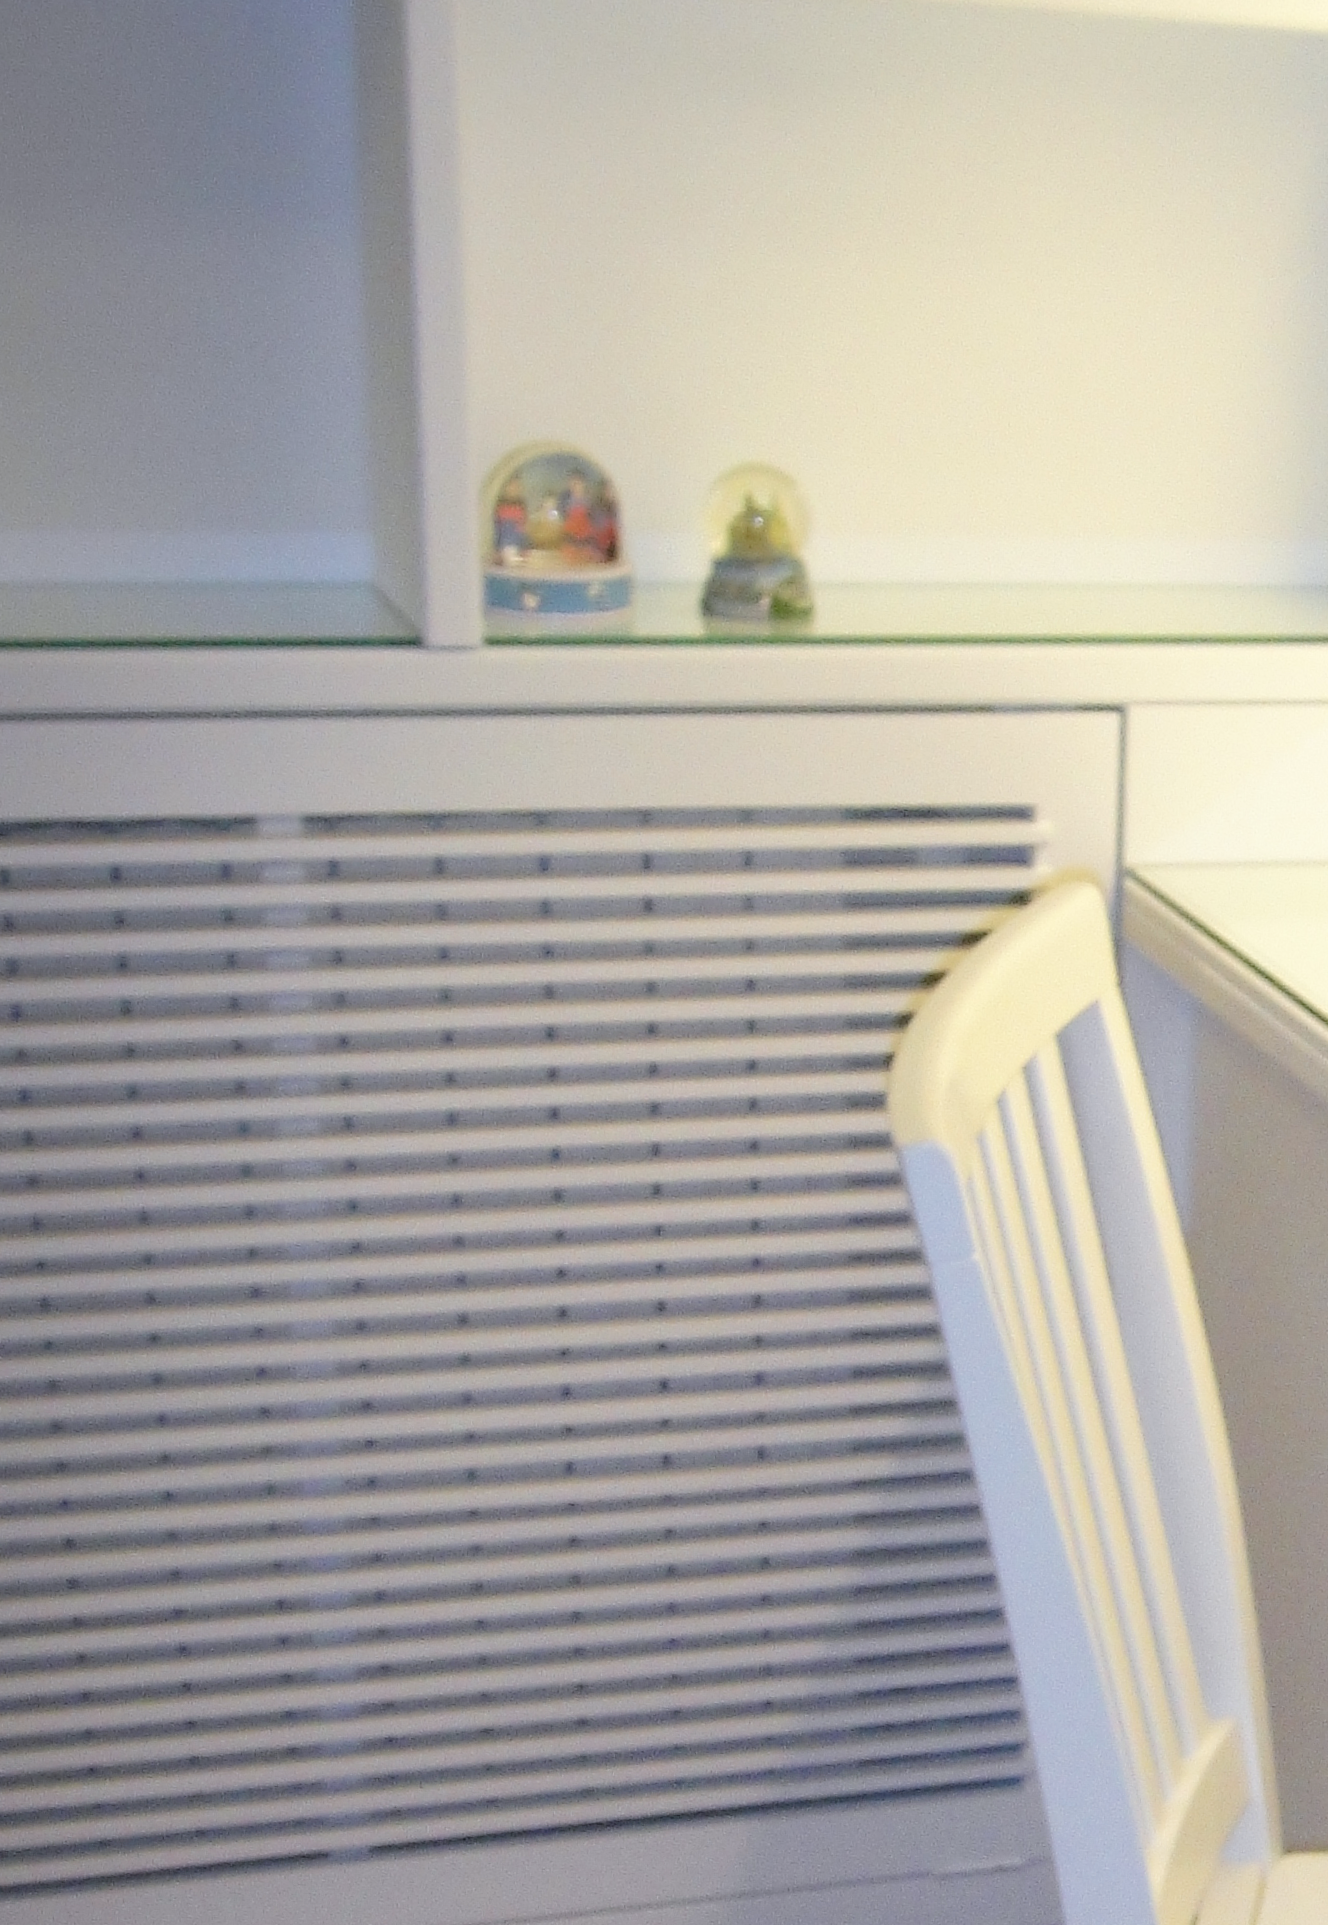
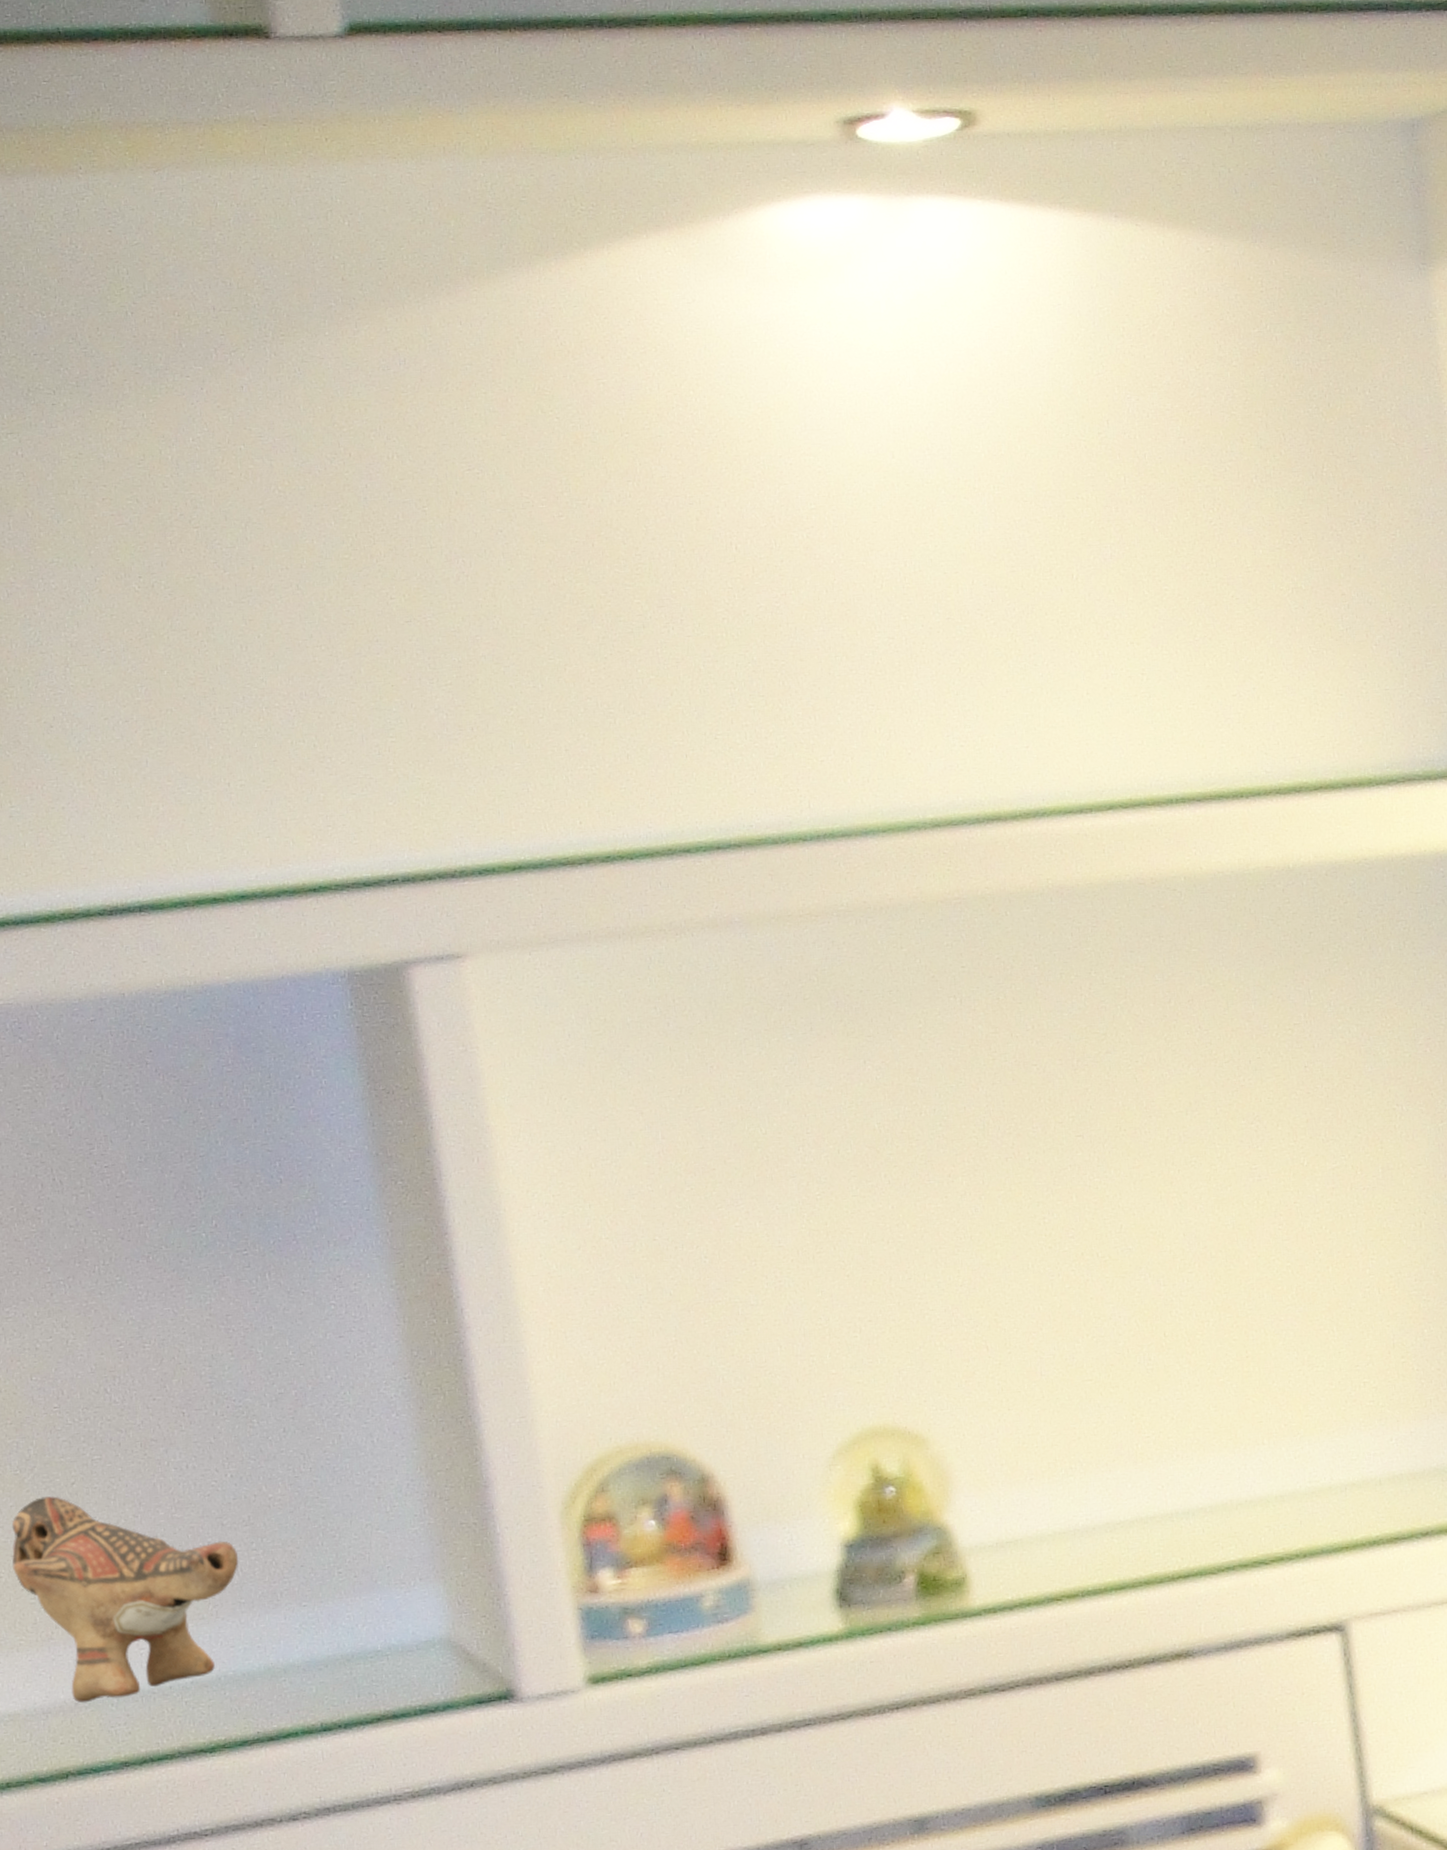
figurine: none [14,398,205,586] -> present [11,1496,239,1704]

